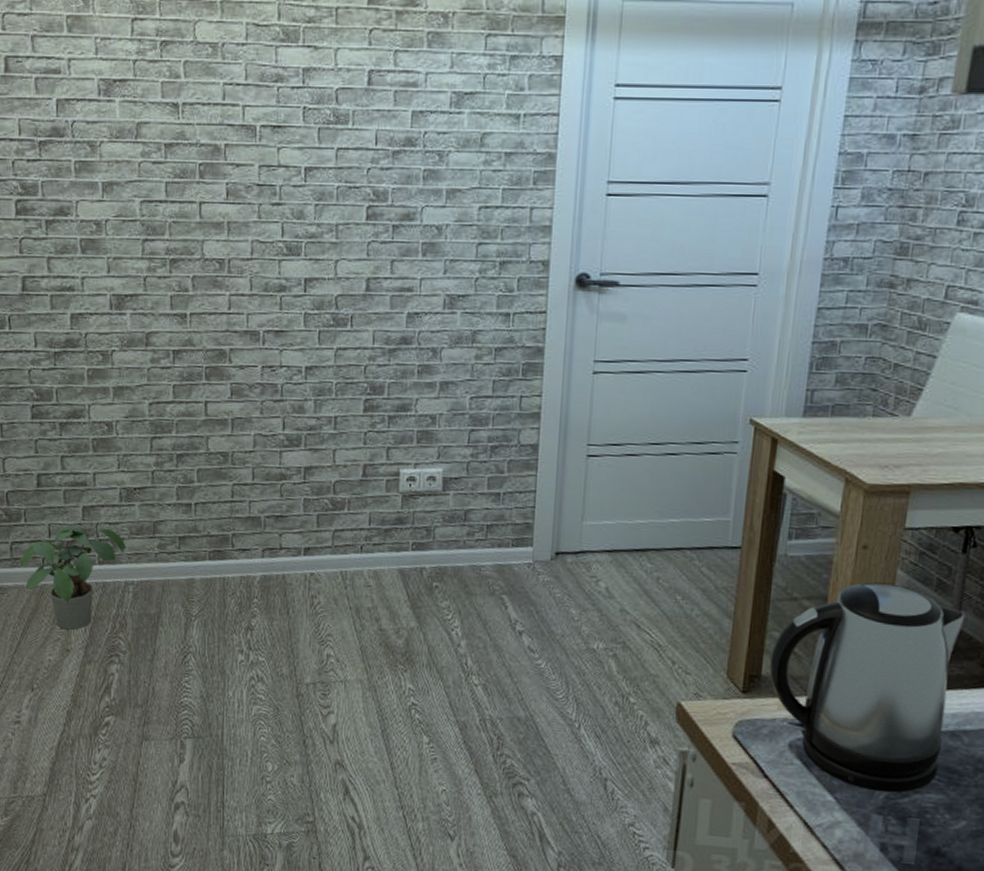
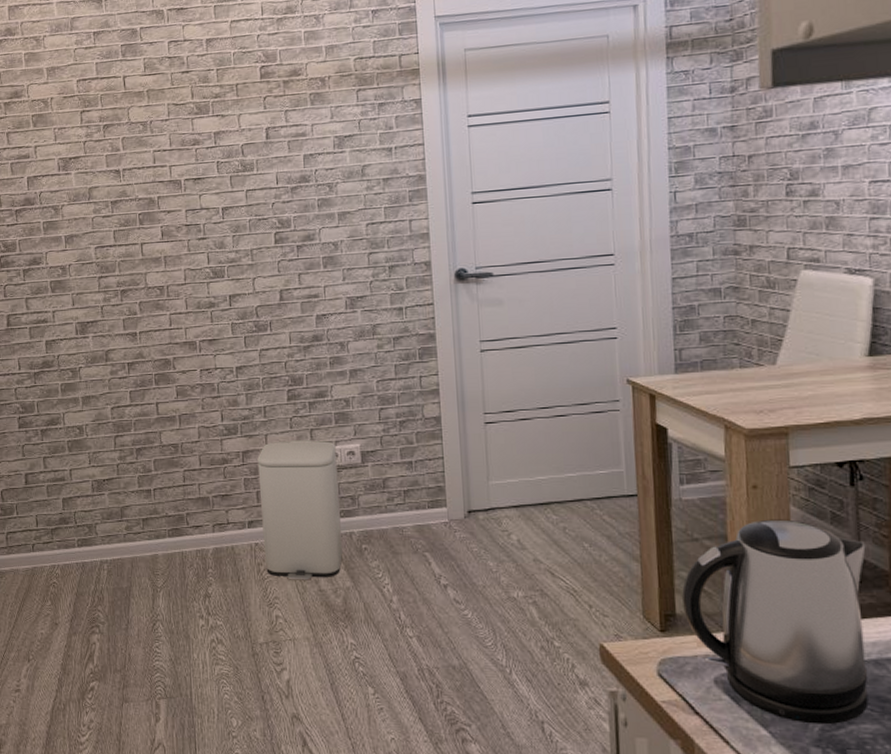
potted plant: present [19,525,127,630] -> none [14,515,100,606]
pedal bin: none [319,459,415,618] -> present [257,440,343,581]

